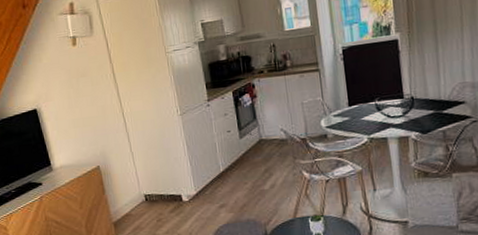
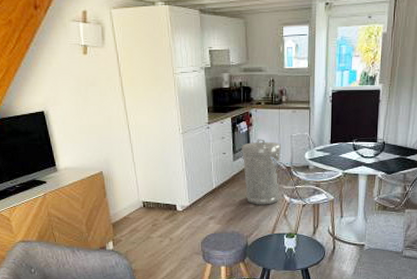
trash can: none [247,110,298,186] -> present [242,139,281,205]

